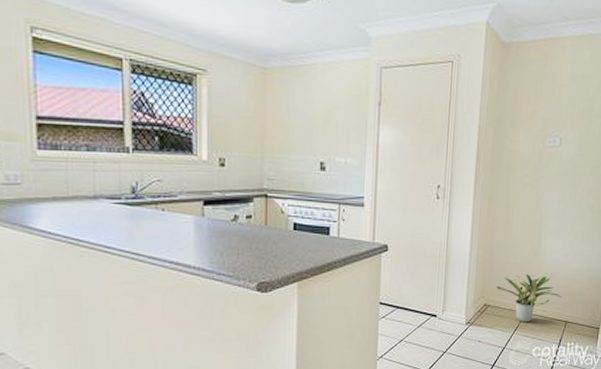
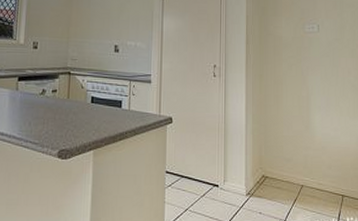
potted plant: present [496,274,563,323] -> none [273,147,336,195]

